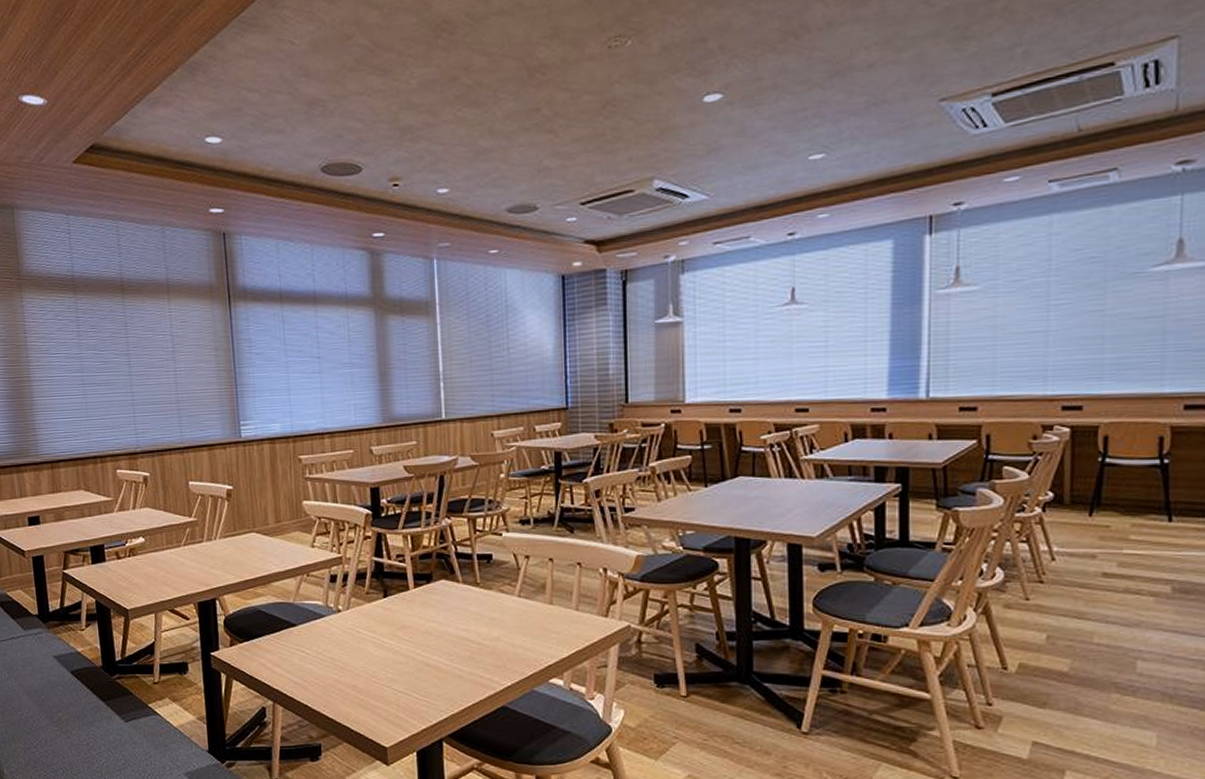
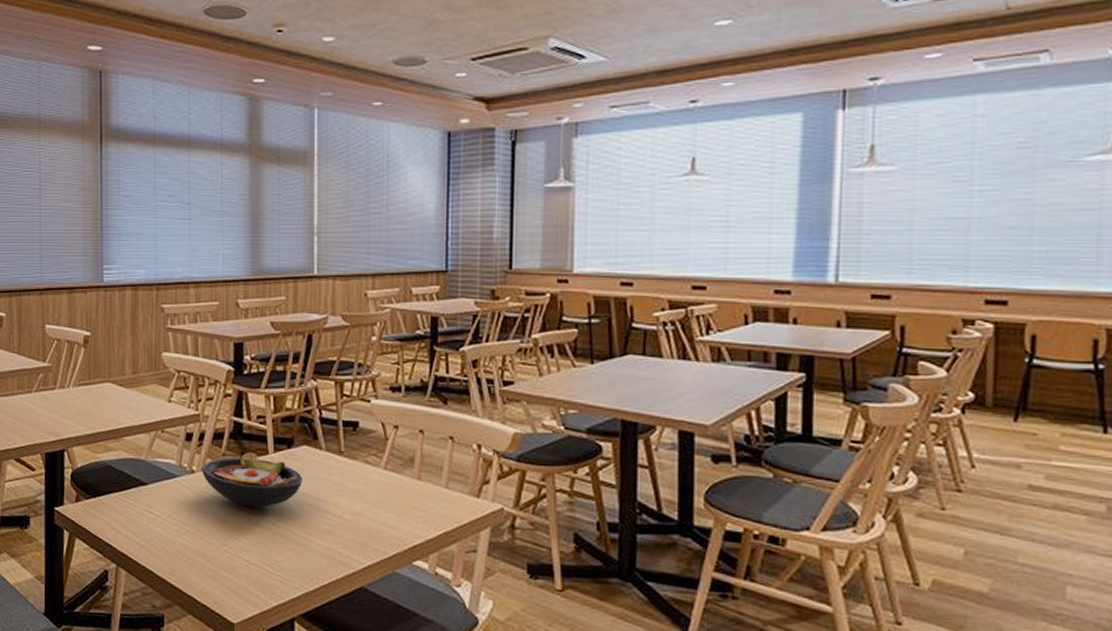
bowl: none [347,589,442,639] -> present [201,452,302,507]

